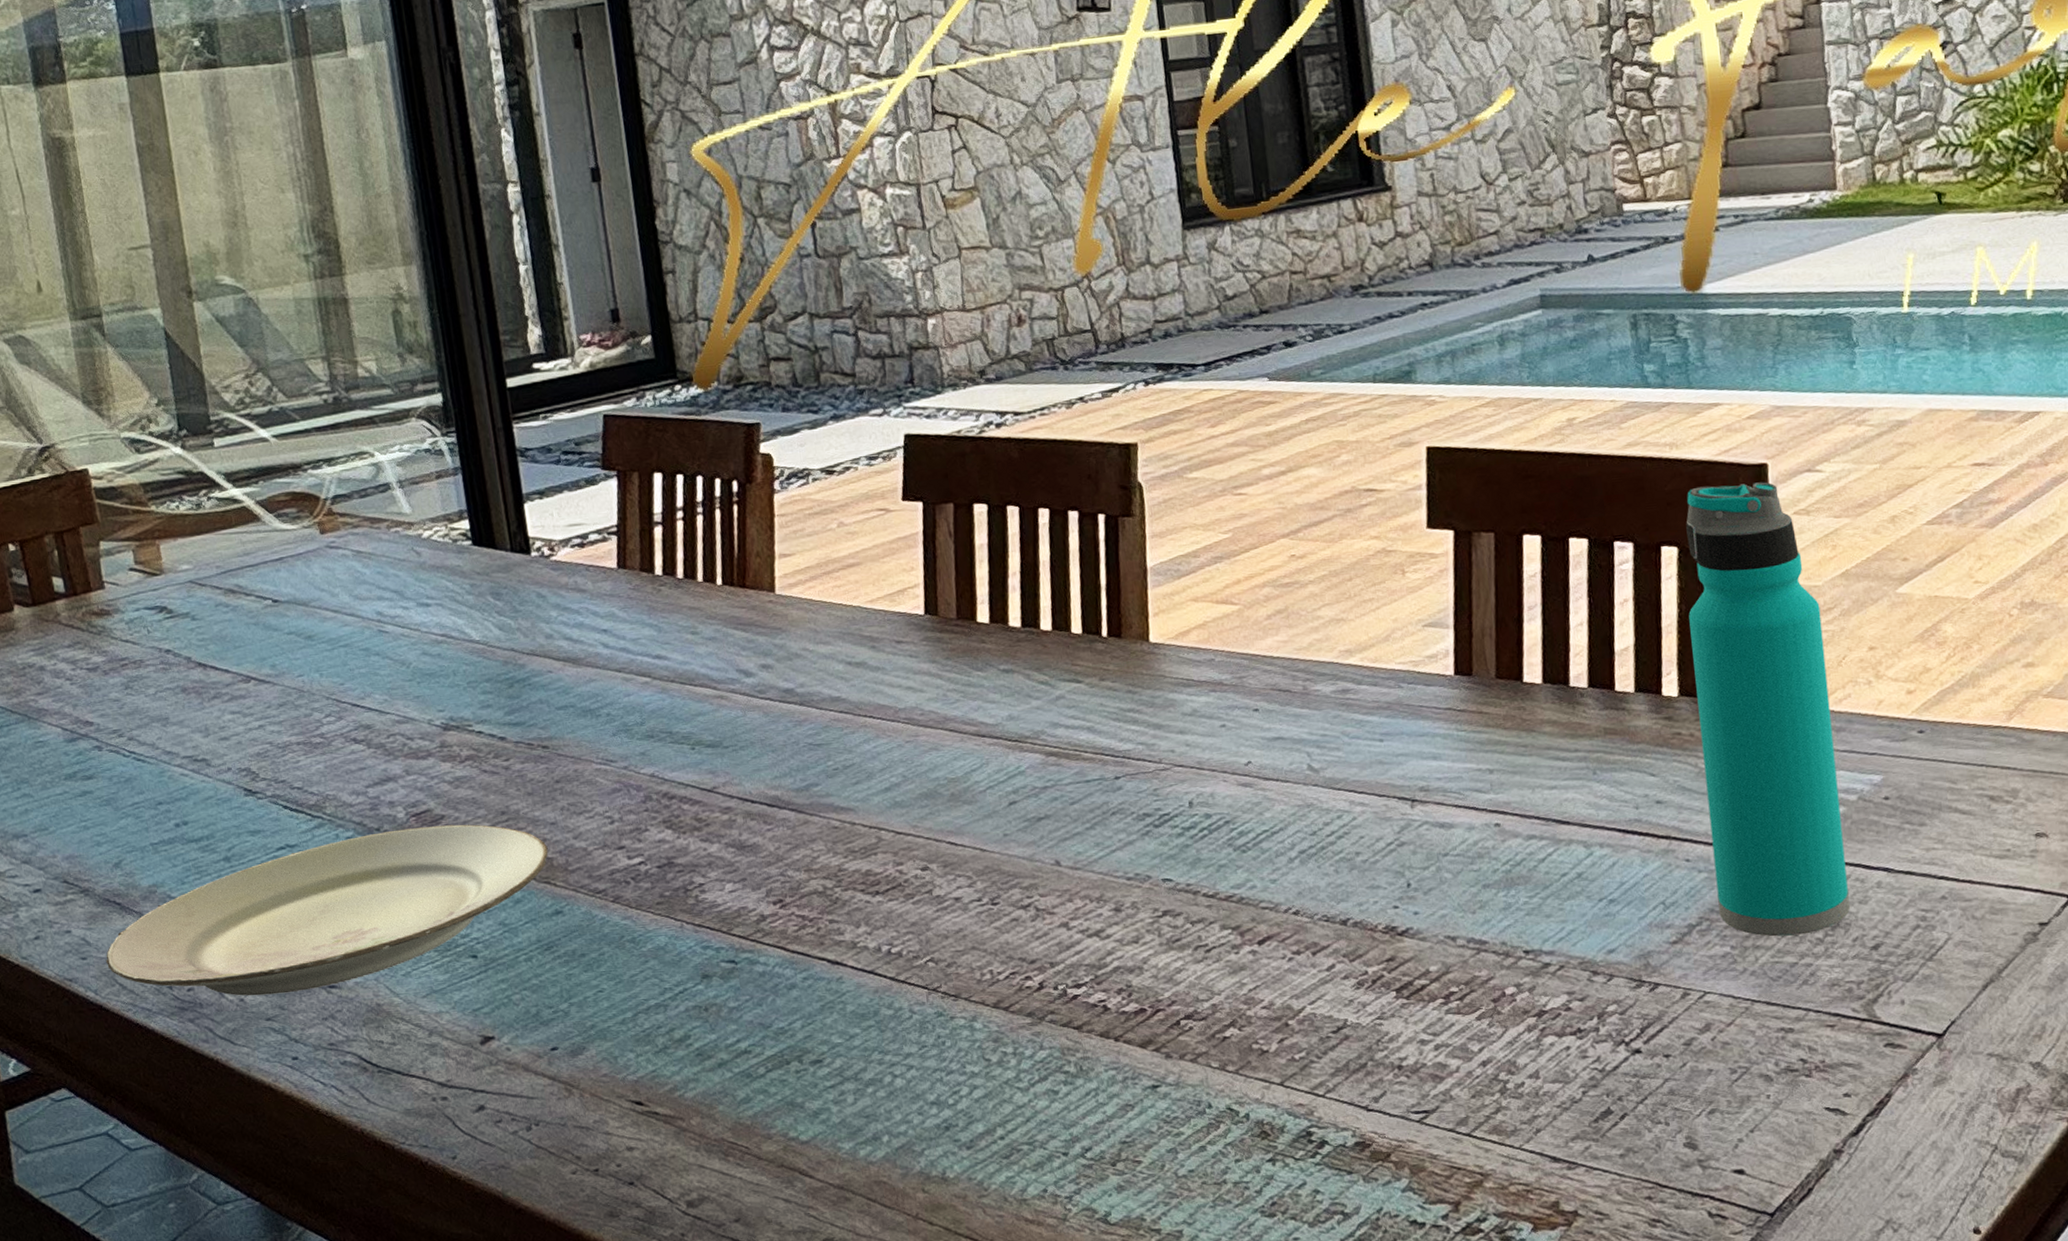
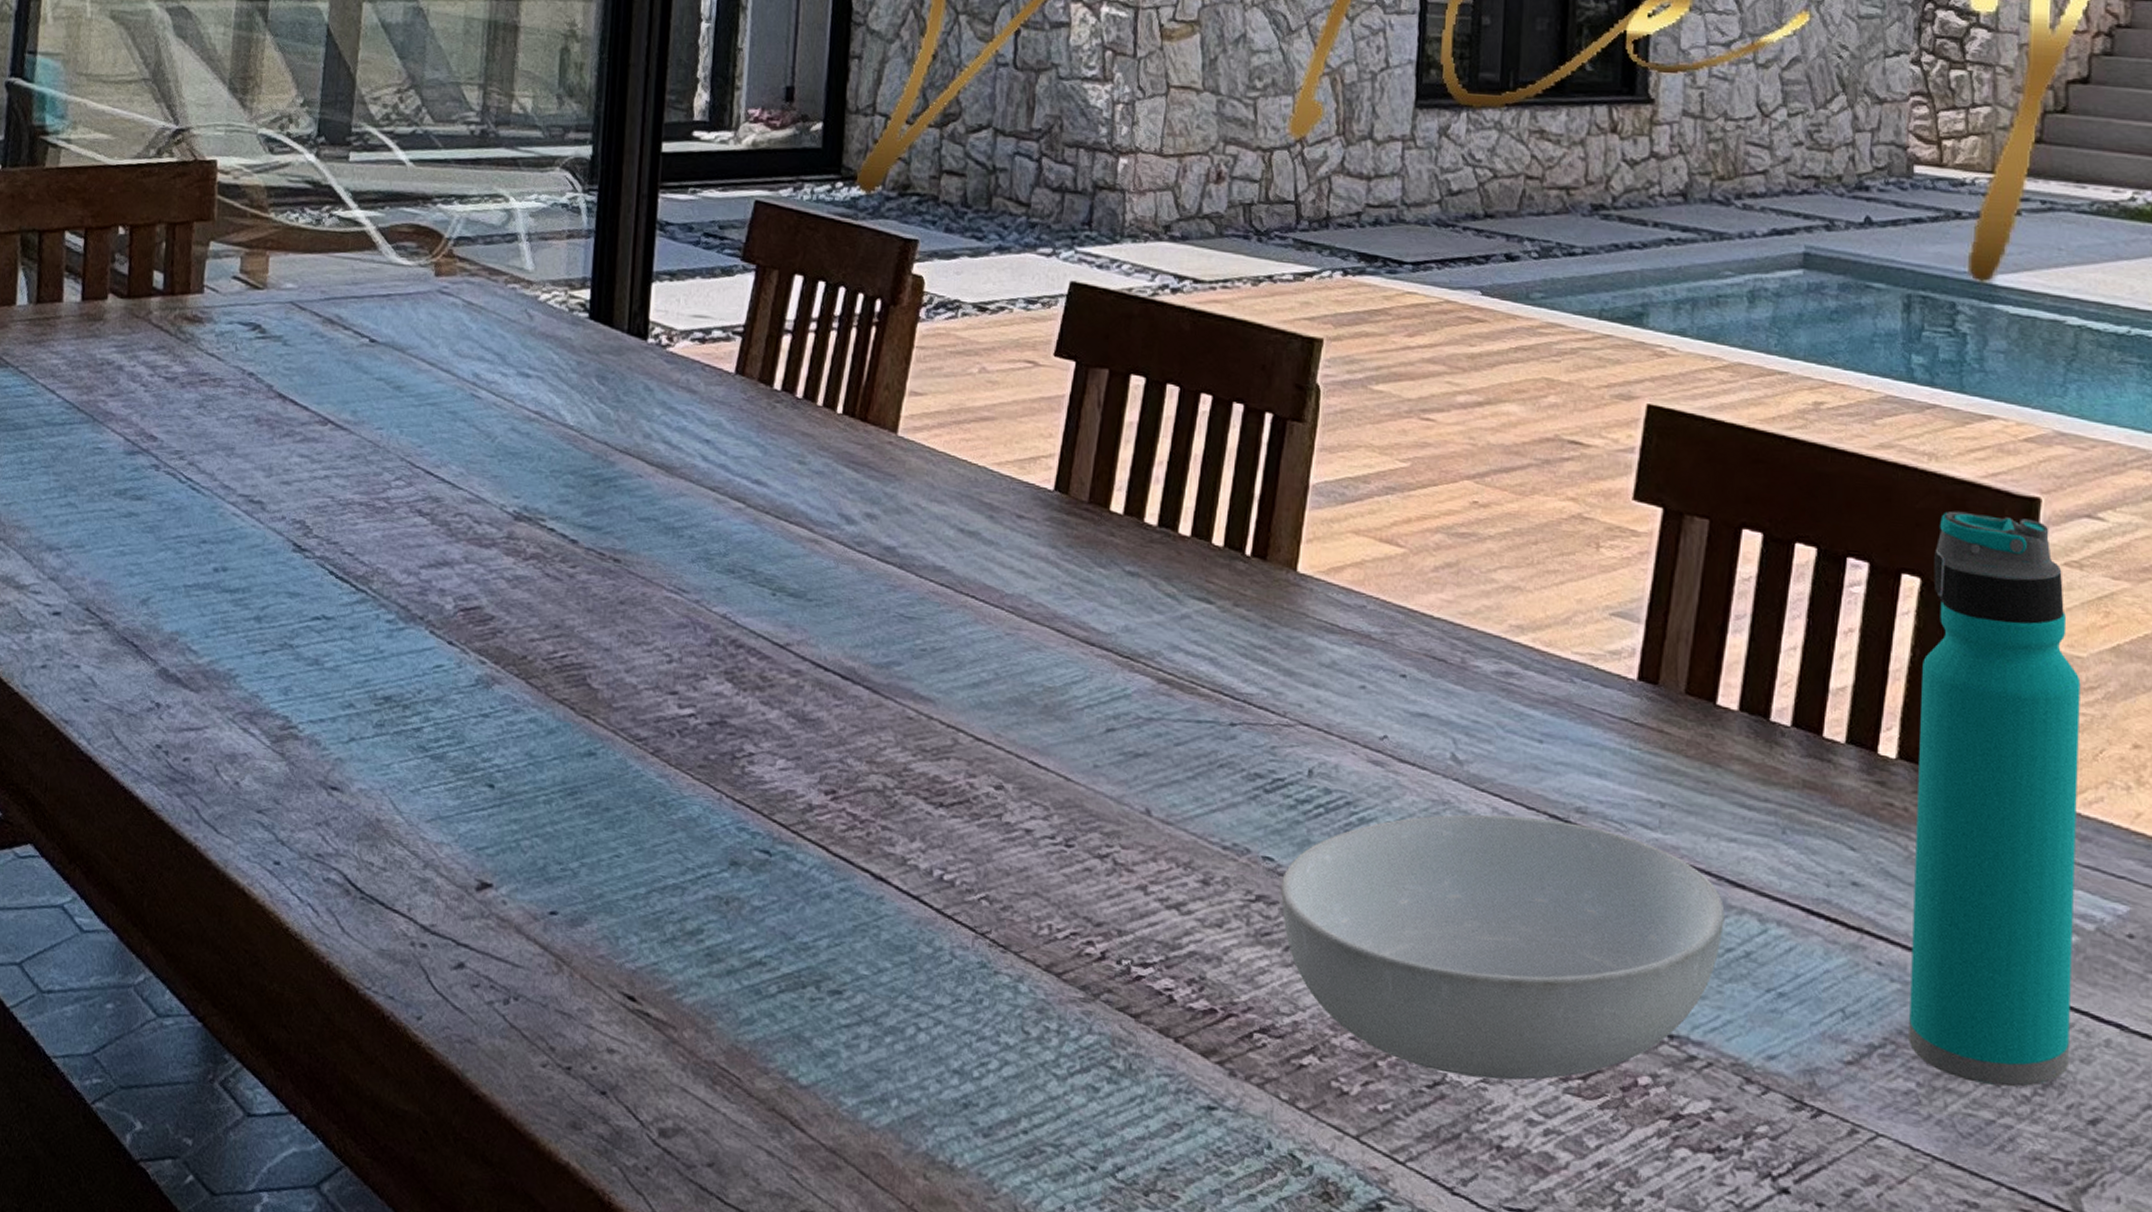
plate: present [105,824,549,996] -> none [107,621,596,787]
serving bowl: none [1182,800,1557,1019] -> present [1281,814,1725,1081]

